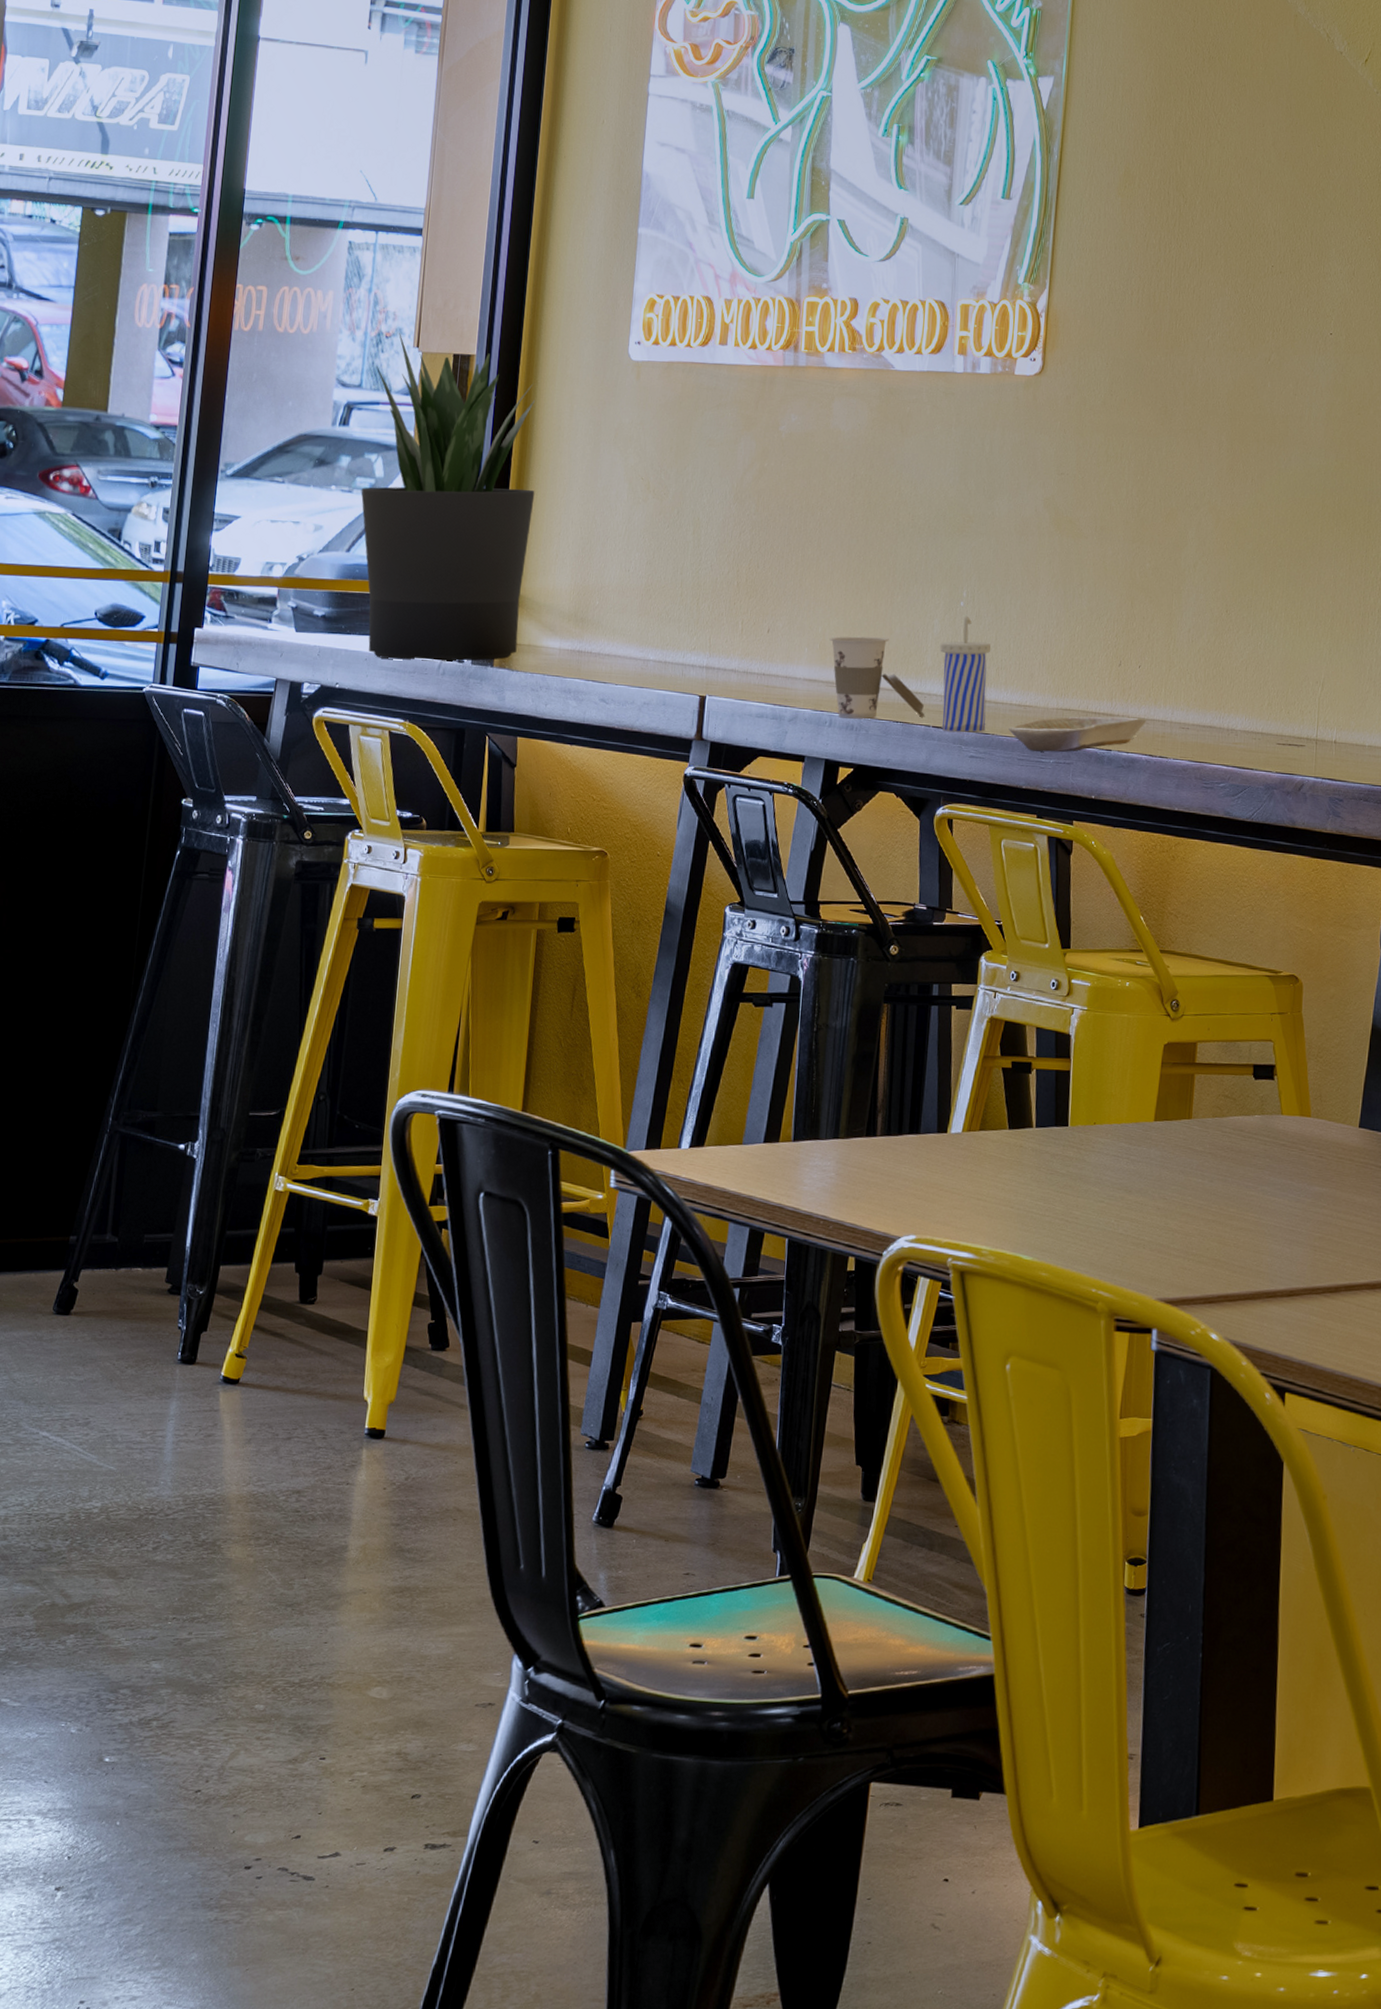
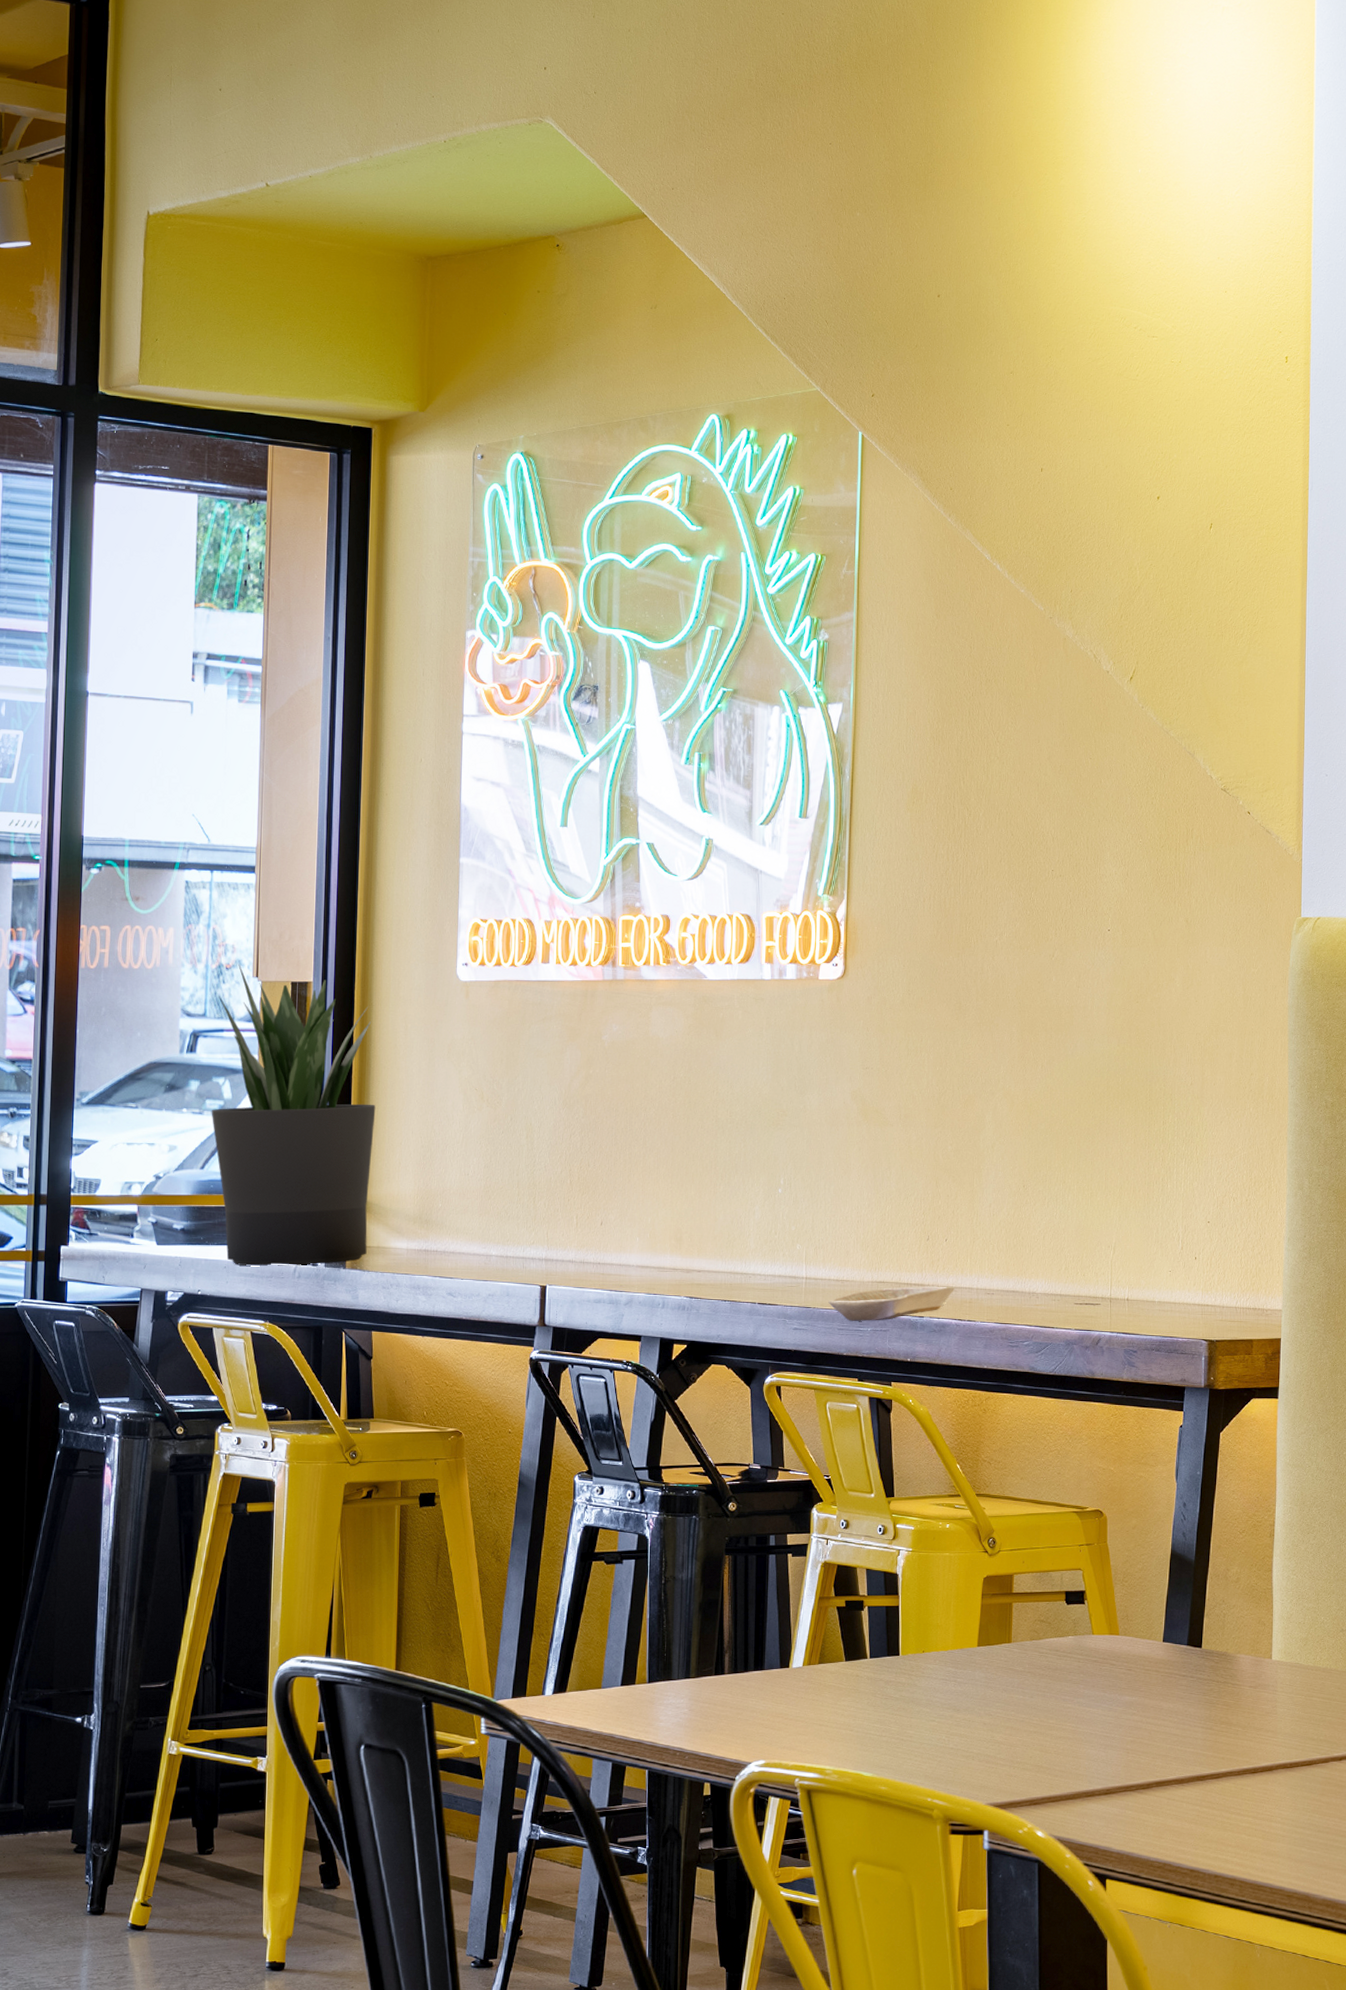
cup: present [829,636,925,720] -> none [658,1225,751,1301]
beverage cup: present [940,615,991,733] -> none [761,1201,809,1308]

